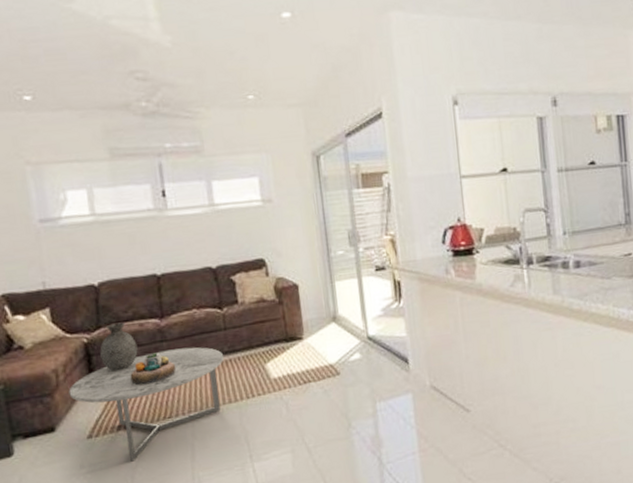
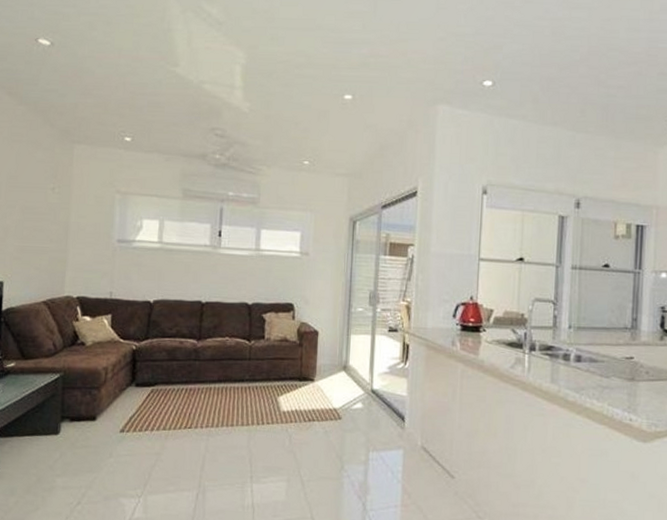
coffee table: present [68,347,225,462] -> none [113,368,245,460]
vase: present [100,322,138,370] -> none [143,337,175,378]
decorative bowl: present [130,352,176,386] -> none [164,369,202,396]

